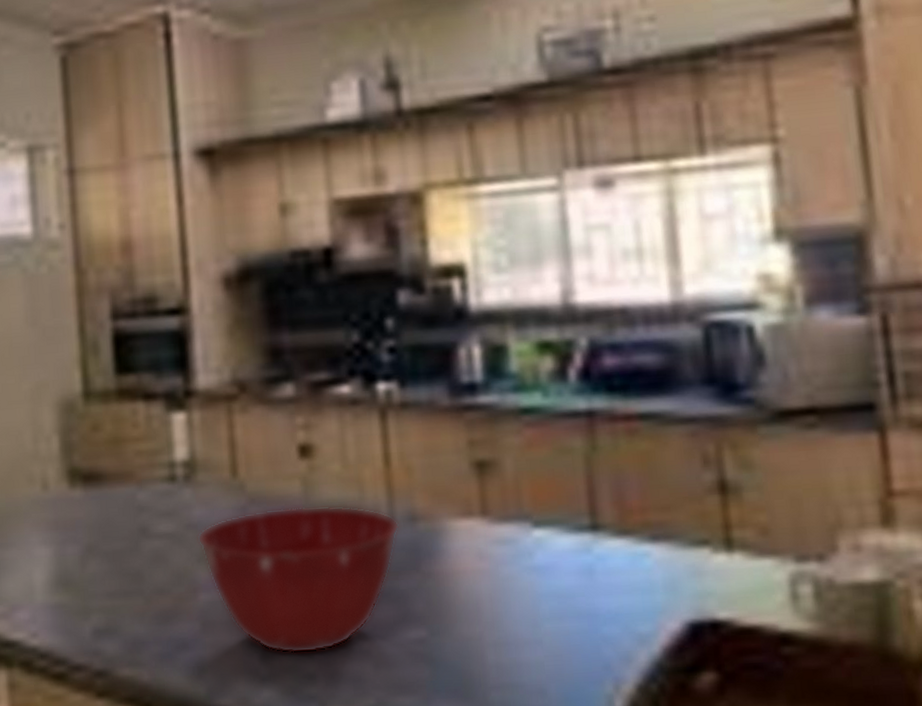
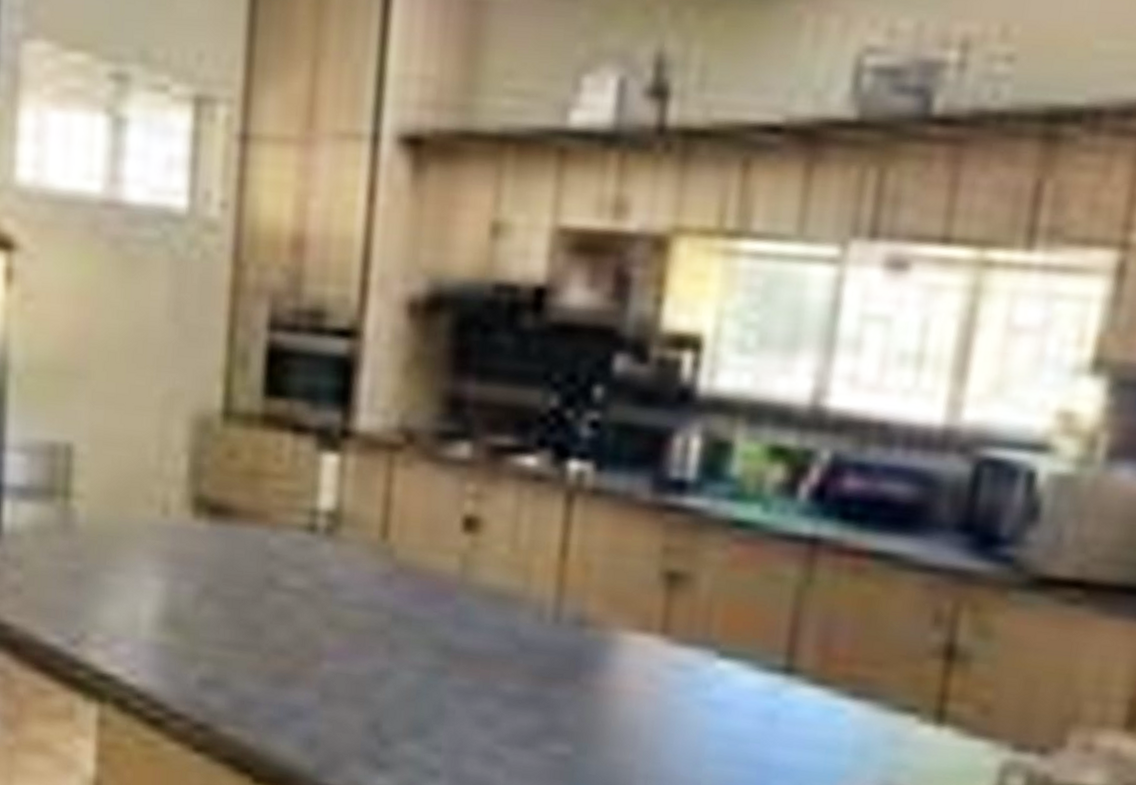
mixing bowl: present [197,505,400,655] -> none [330,582,565,749]

